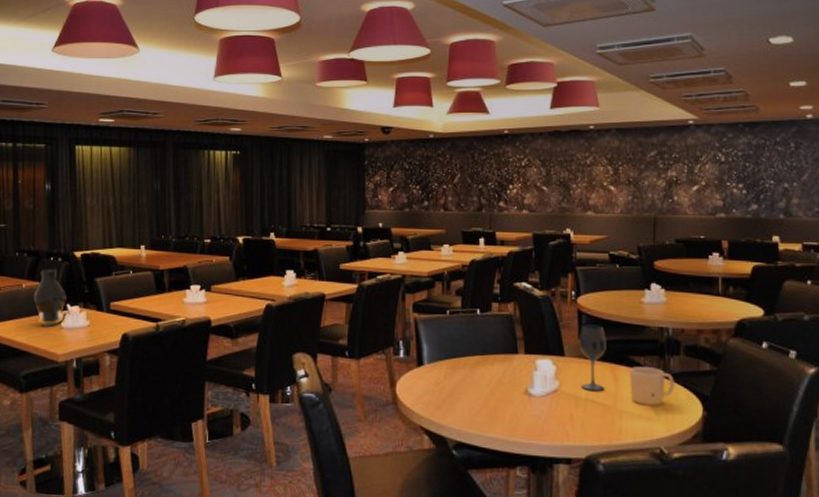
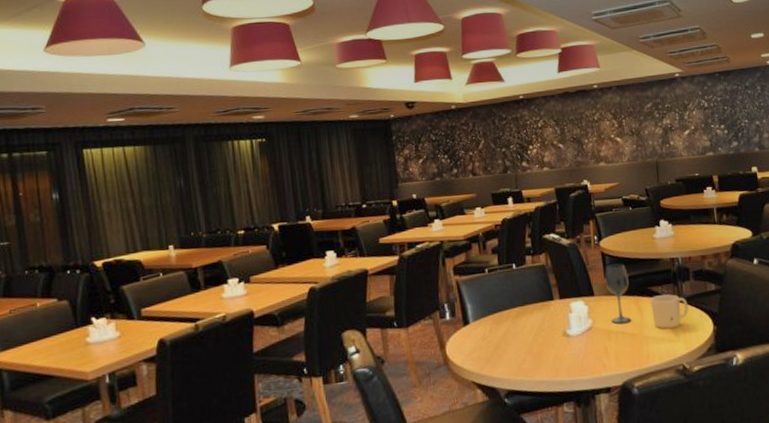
vase: present [33,269,67,327] -> none [51,282,90,345]

